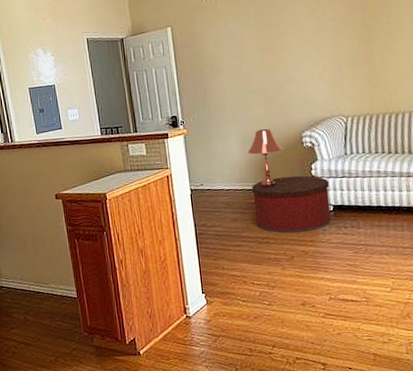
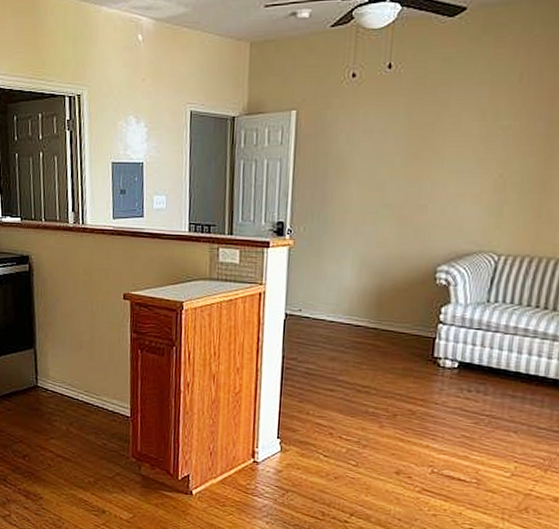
table lamp: present [247,129,283,188] -> none [363,255,410,327]
ottoman: present [252,175,331,233] -> none [357,316,460,388]

